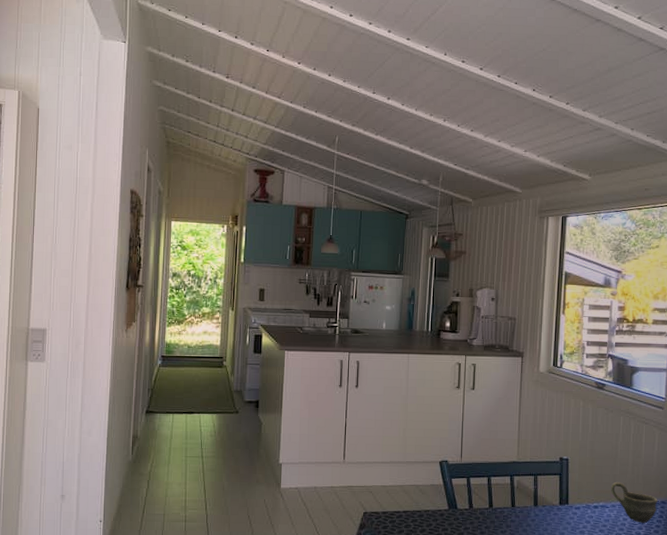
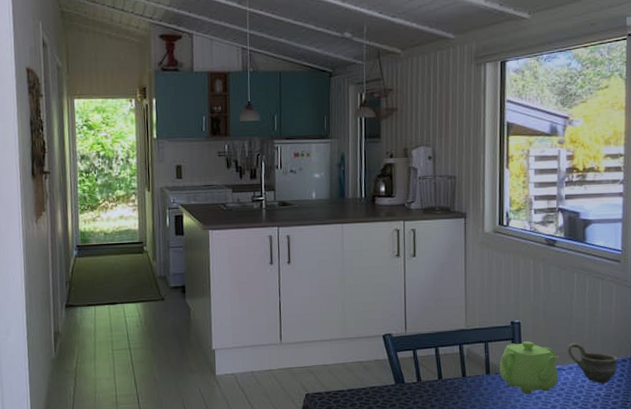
teapot: none [546,477,603,529] -> present [499,341,559,395]

